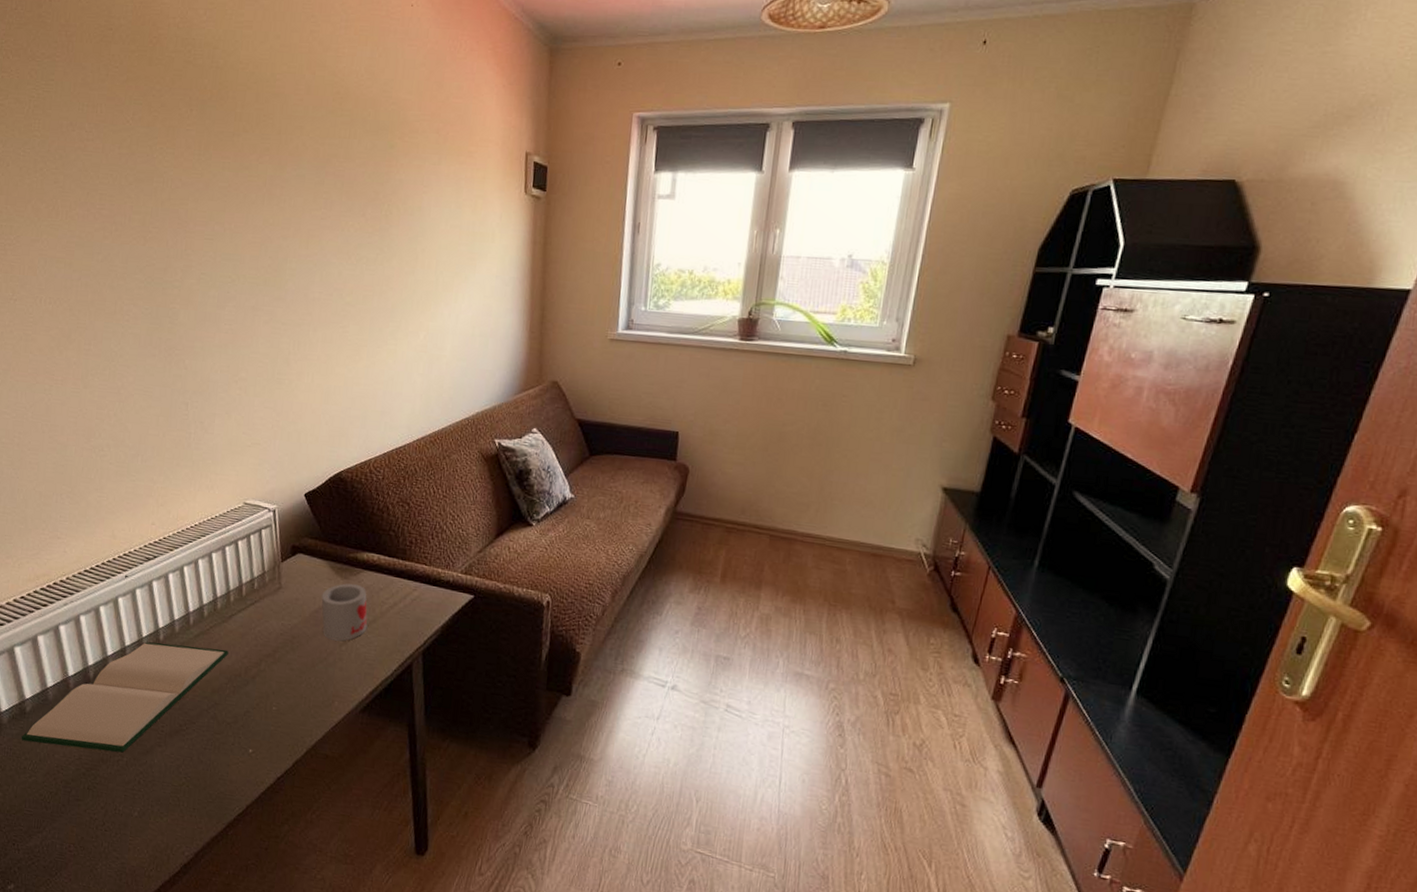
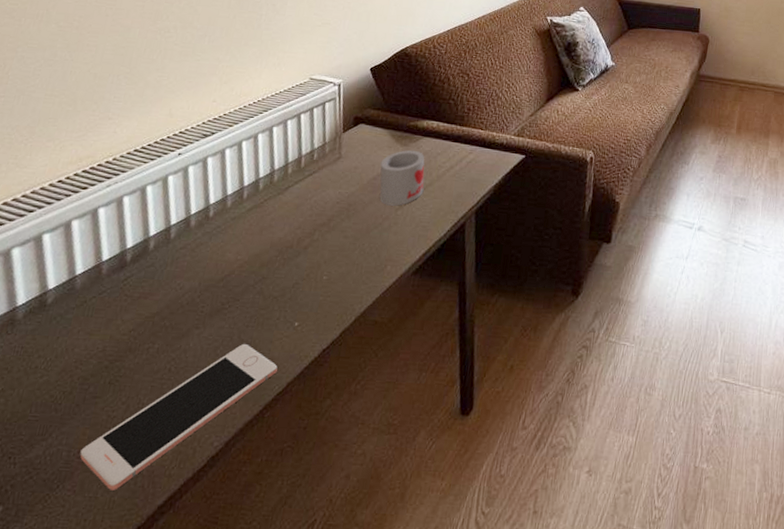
hardback book: present [21,641,229,753] -> none [36,219,282,340]
cell phone: none [71,764,236,883] -> present [80,343,278,491]

